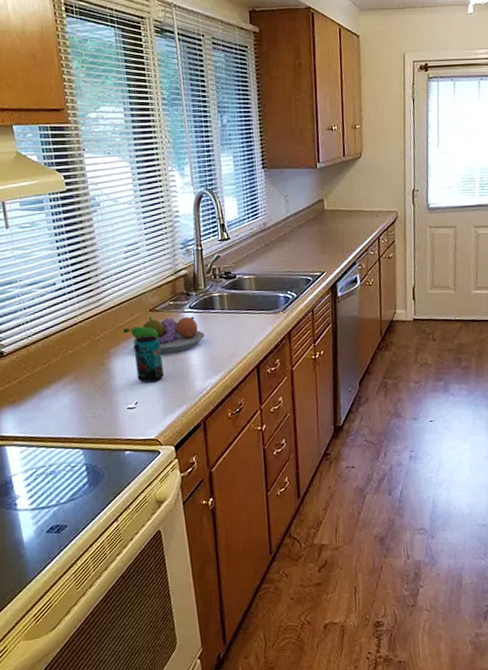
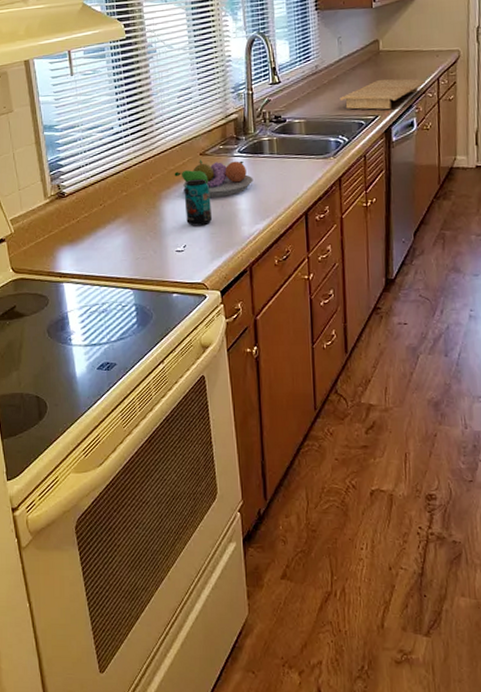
cutting board: none [287,237,367,266] -> present [339,78,425,110]

